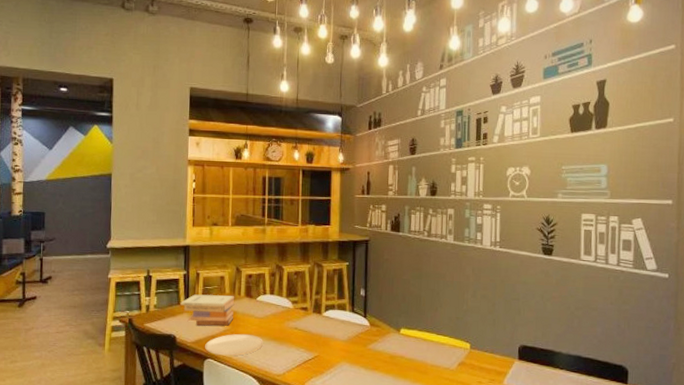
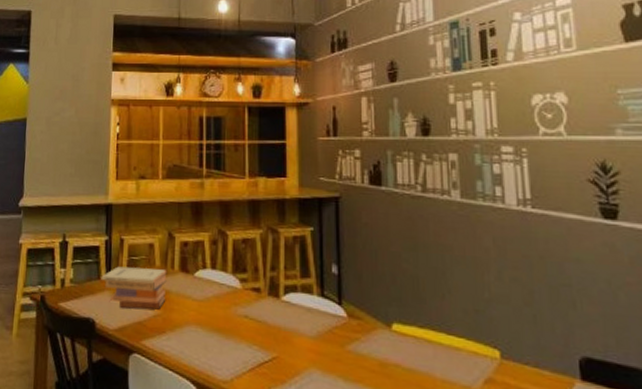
plate: present [205,333,263,356] -> none [130,320,204,352]

